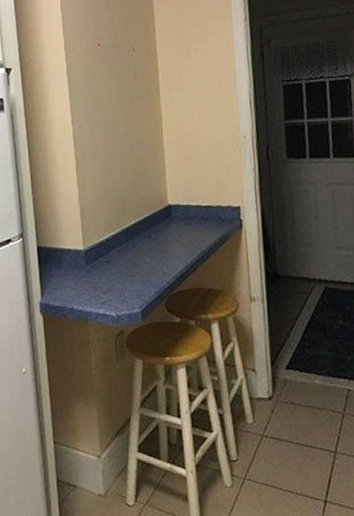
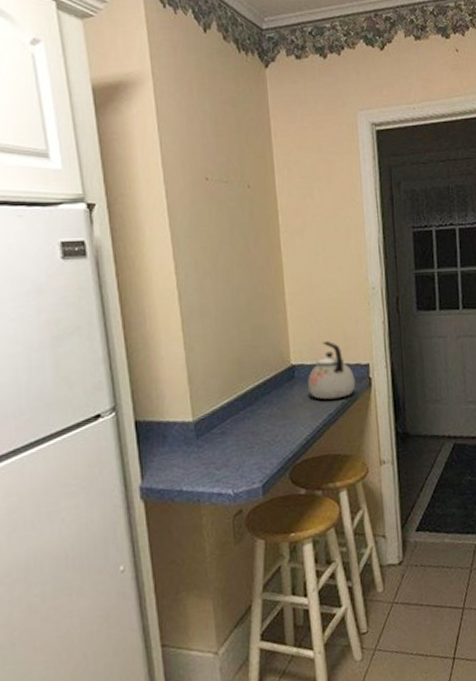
kettle: none [183,184,228,238] -> present [308,340,356,400]

